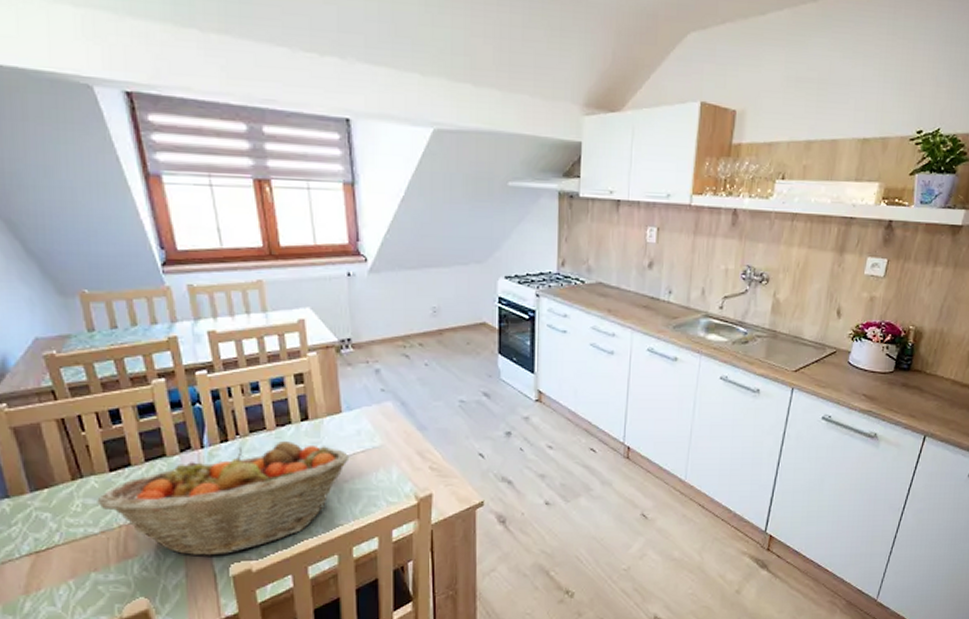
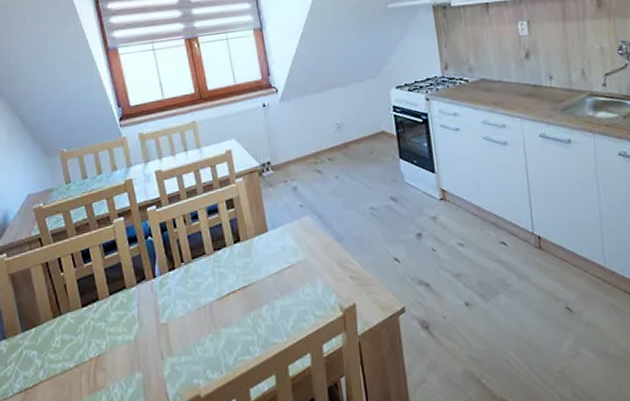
fruit basket: present [97,441,350,556] -> none [72,264,278,385]

